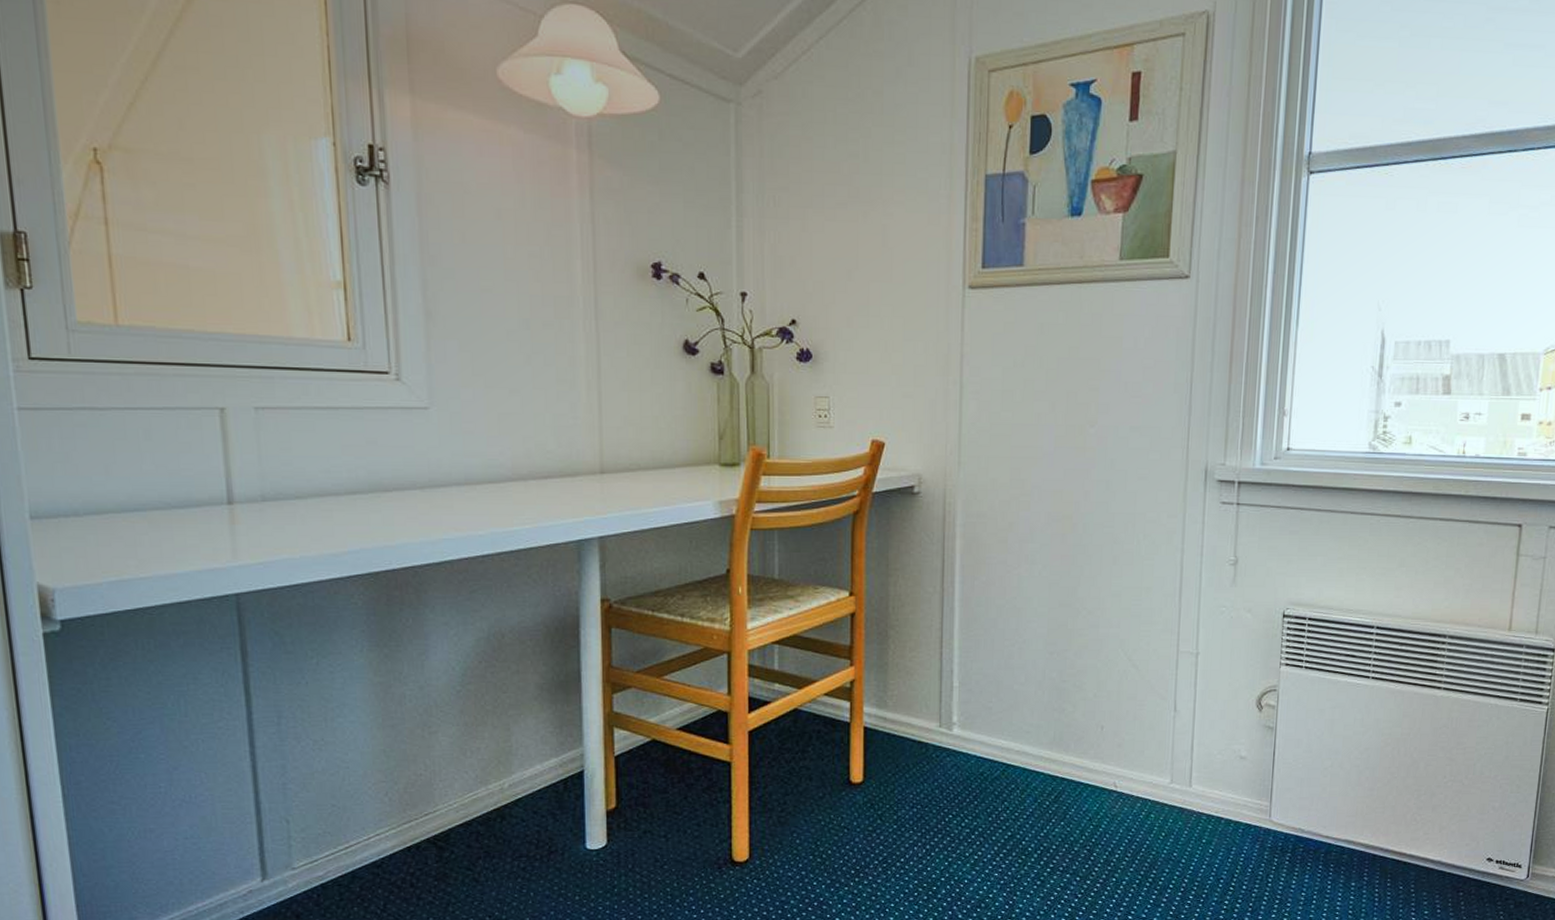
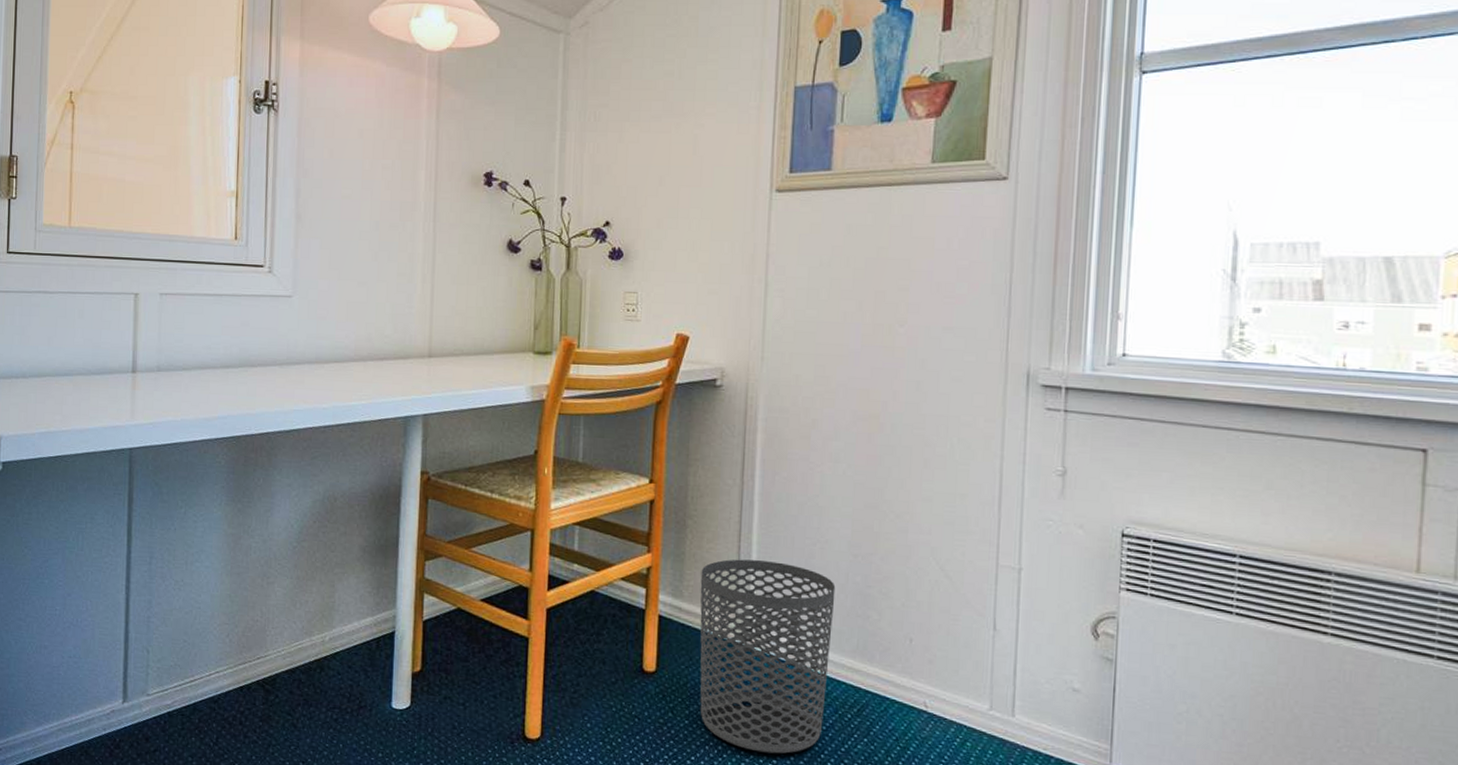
waste bin: none [904,665,1033,846] -> present [700,559,836,754]

